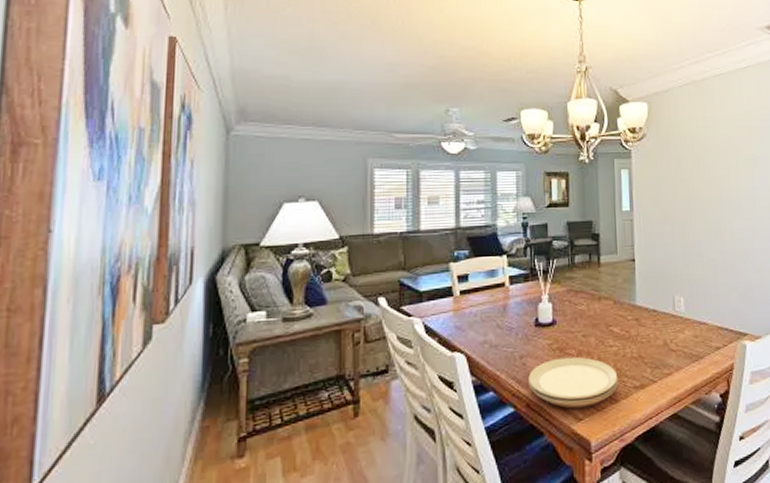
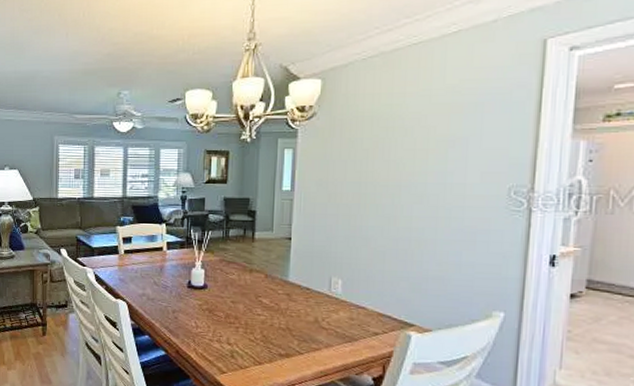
plate: present [529,356,619,409] -> none [179,317,264,363]

